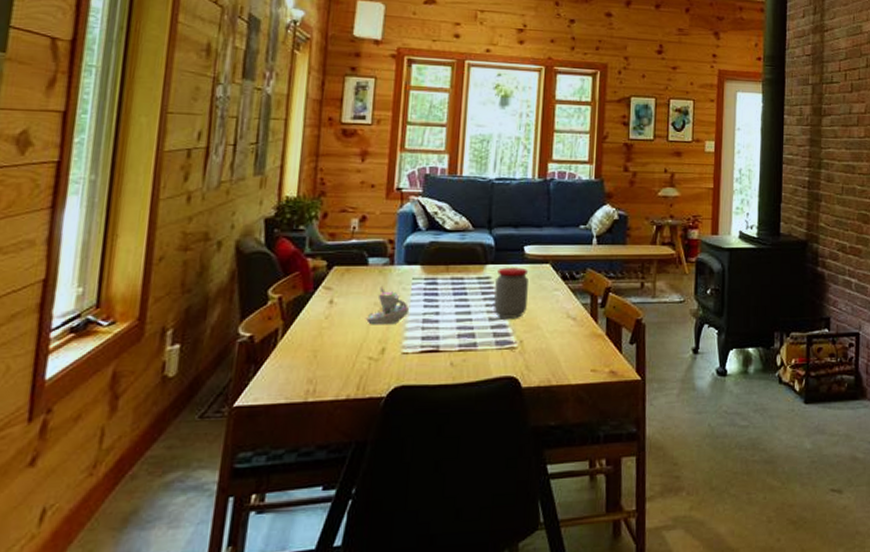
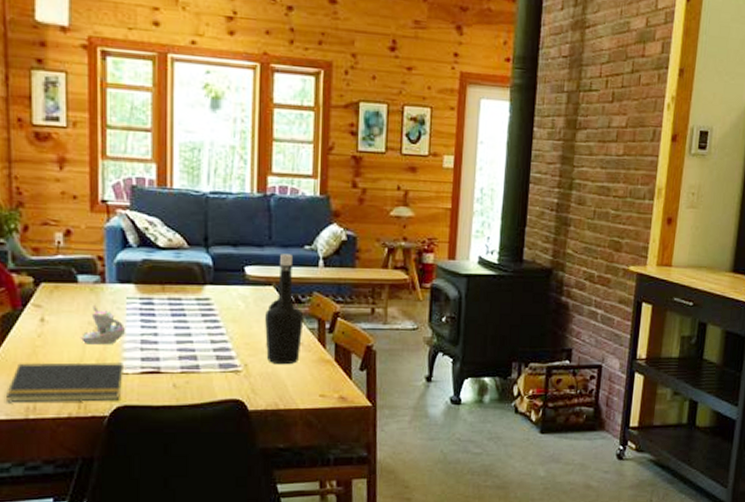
notepad: none [288,342,404,385] -> present [6,362,123,402]
jar: present [494,267,529,318] -> none [214,288,251,341]
bottle: none [540,233,578,340] -> present [265,254,304,365]

